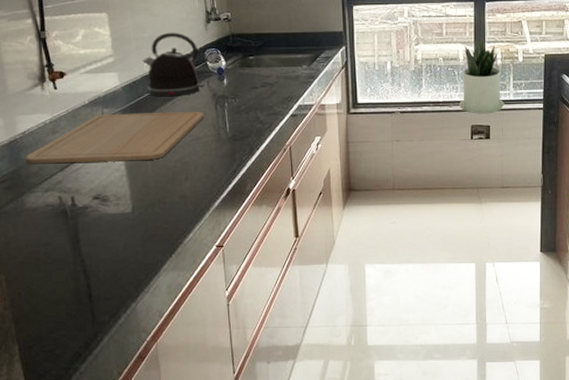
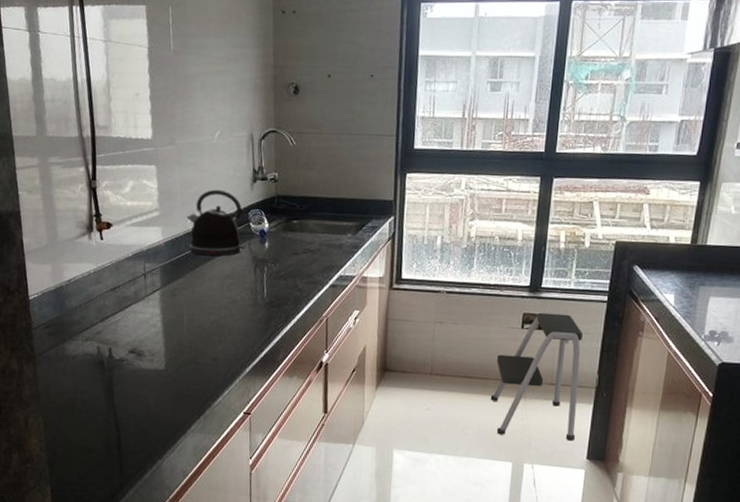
chopping board: present [25,111,204,164] -> none [69,268,243,319]
step stool: none [449,123,529,239] -> present [490,312,583,441]
planter: present [459,40,505,114] -> none [512,220,564,303]

